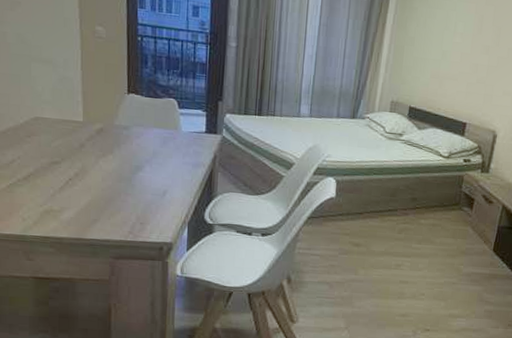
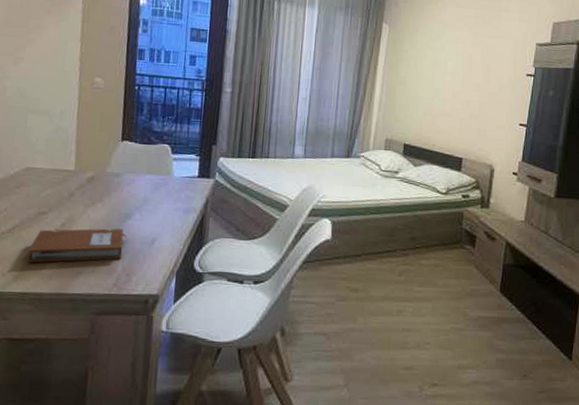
notebook: none [45,178,139,210] -> present [27,228,127,263]

